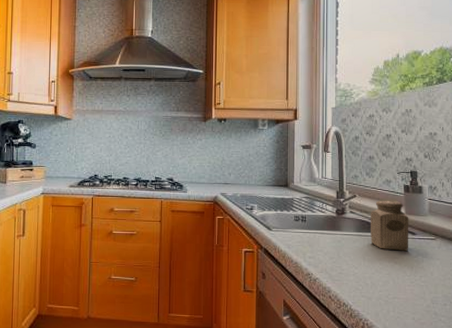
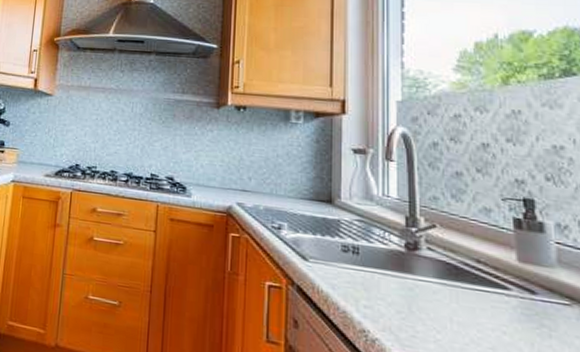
salt shaker: present [371,200,409,251] -> none [460,235,526,318]

